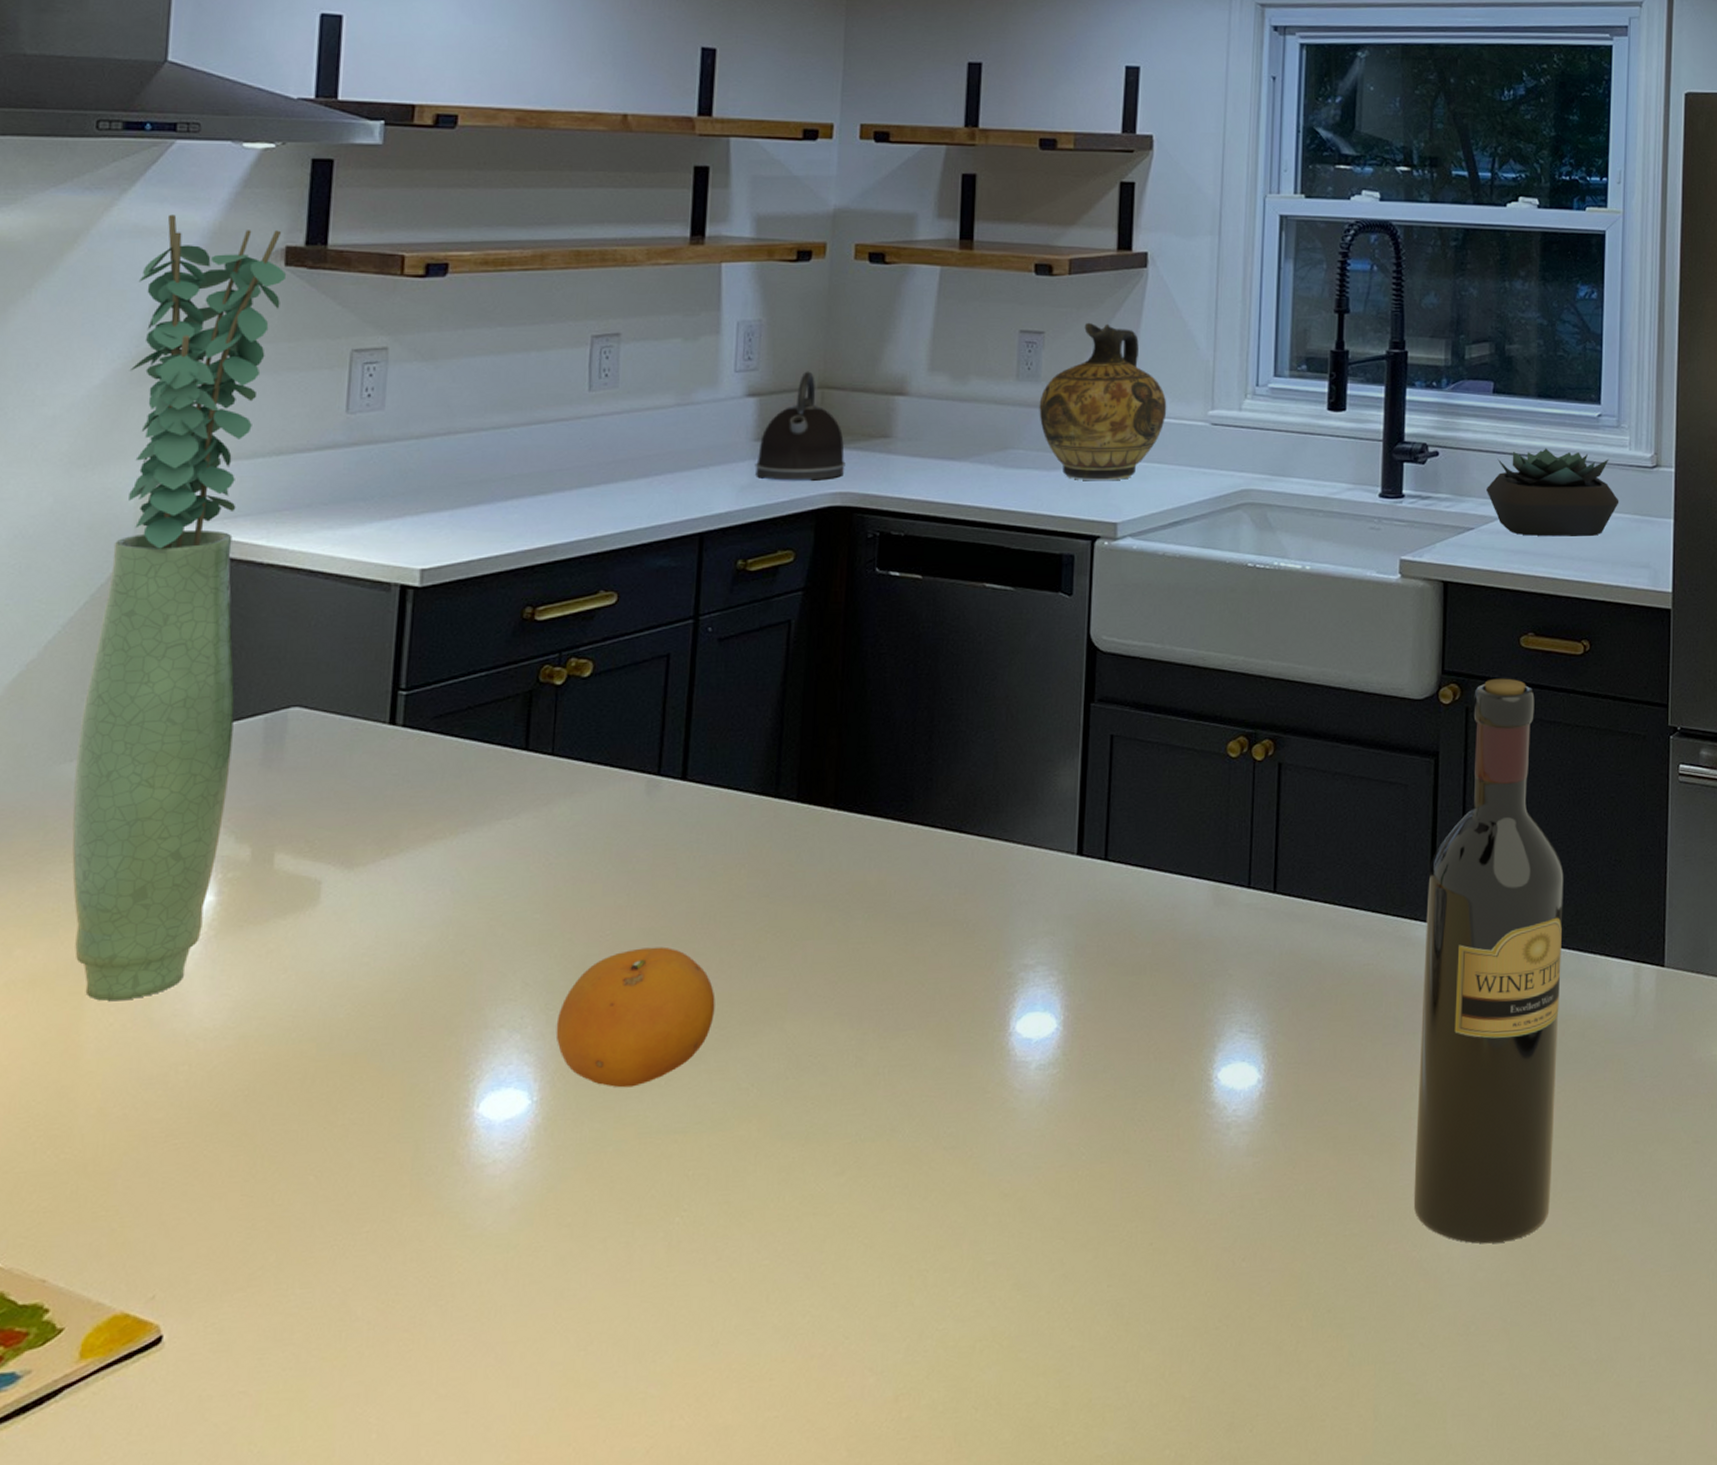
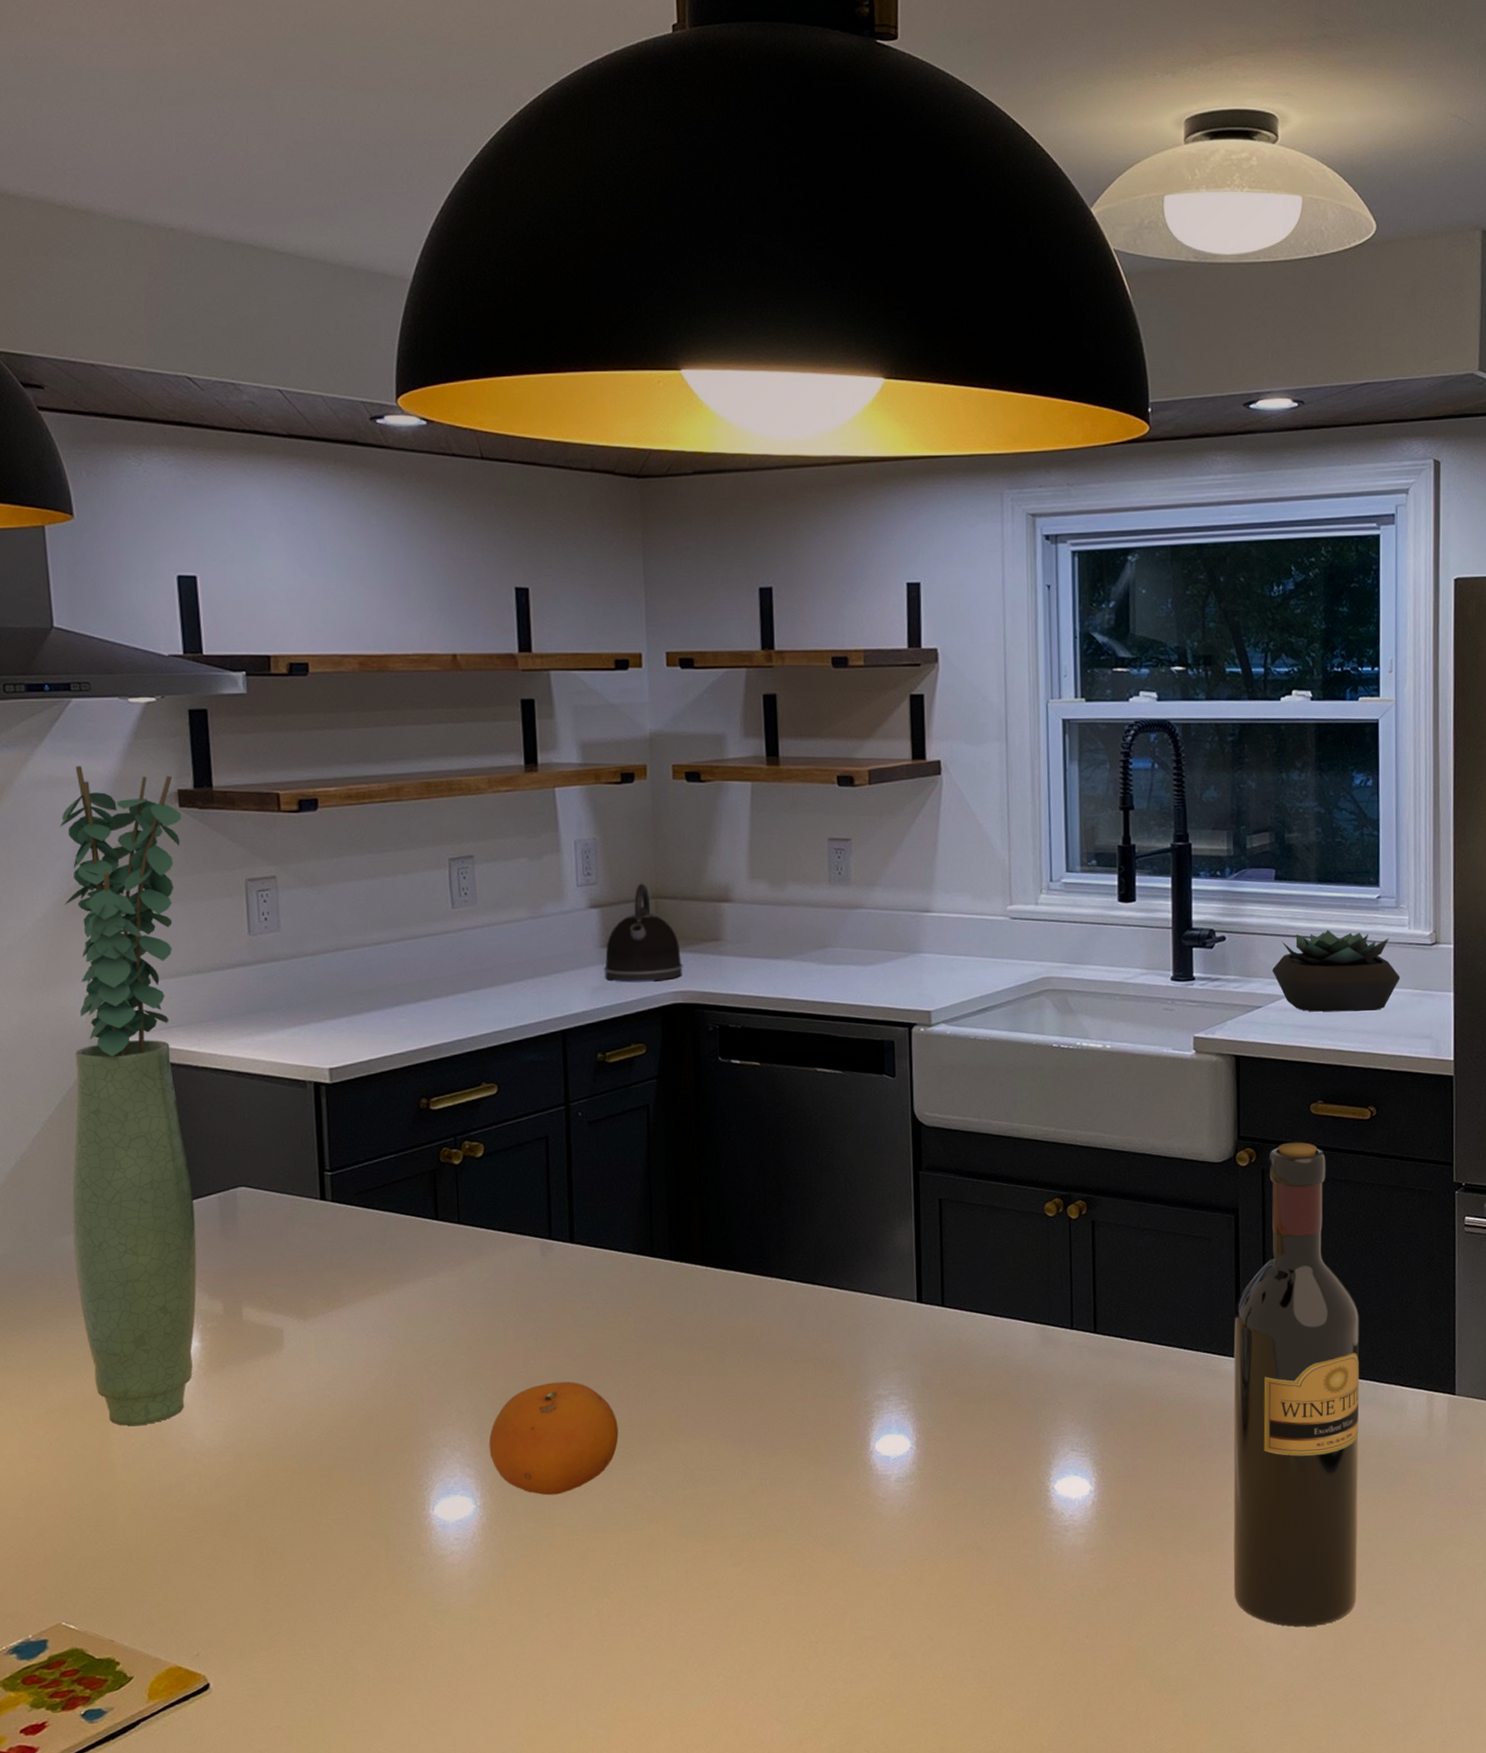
ceramic jug: present [1039,322,1167,481] -> none [851,828,969,974]

